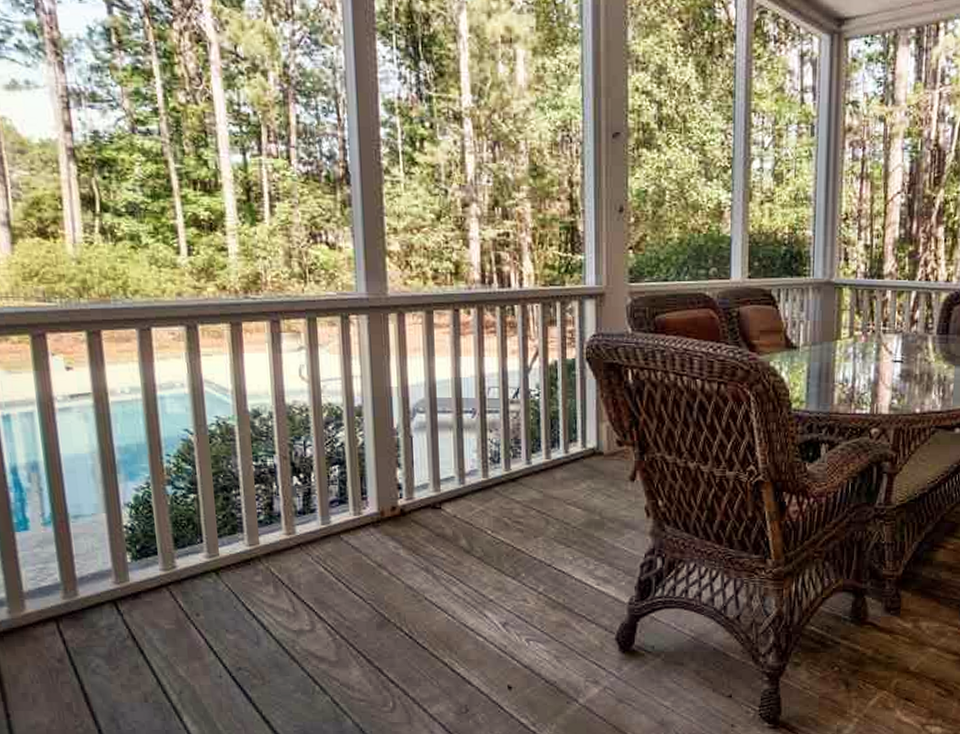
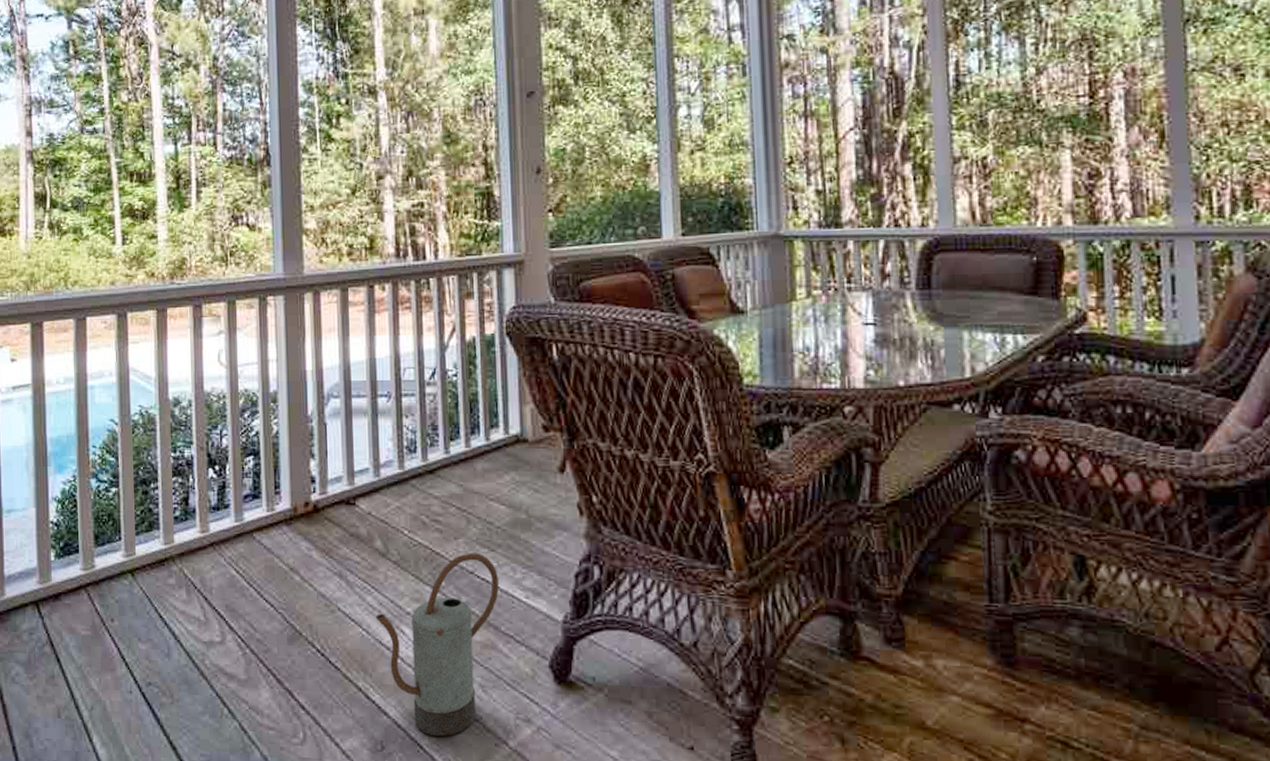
watering can: none [460,549,573,699] -> present [375,552,499,737]

